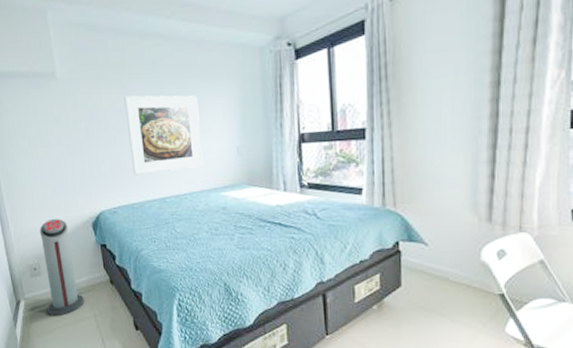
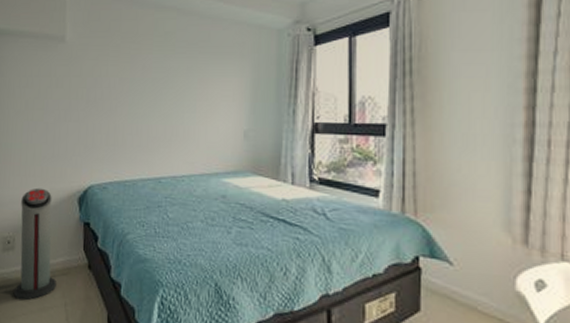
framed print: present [124,95,204,176] -> none [130,66,208,151]

